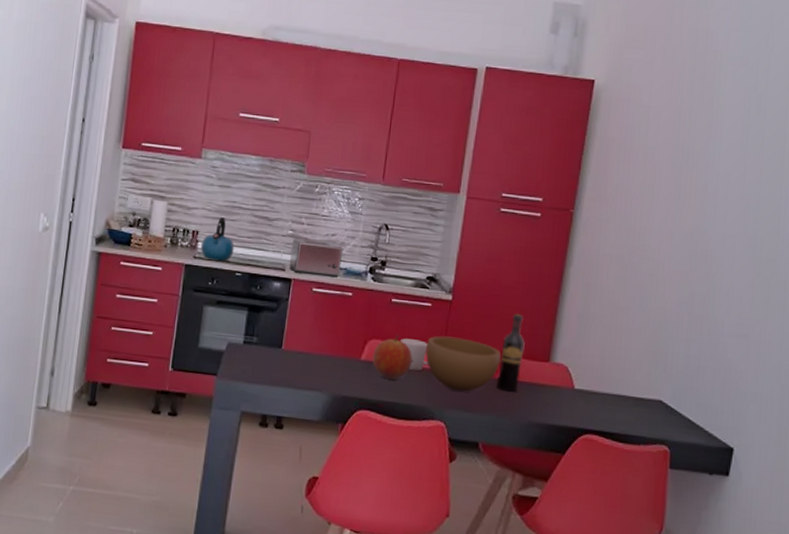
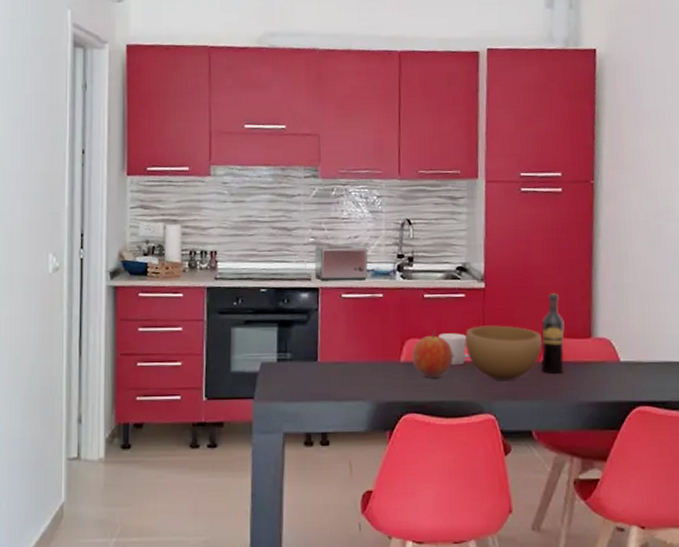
kettle: present [201,217,234,262] -> none [221,234,256,280]

